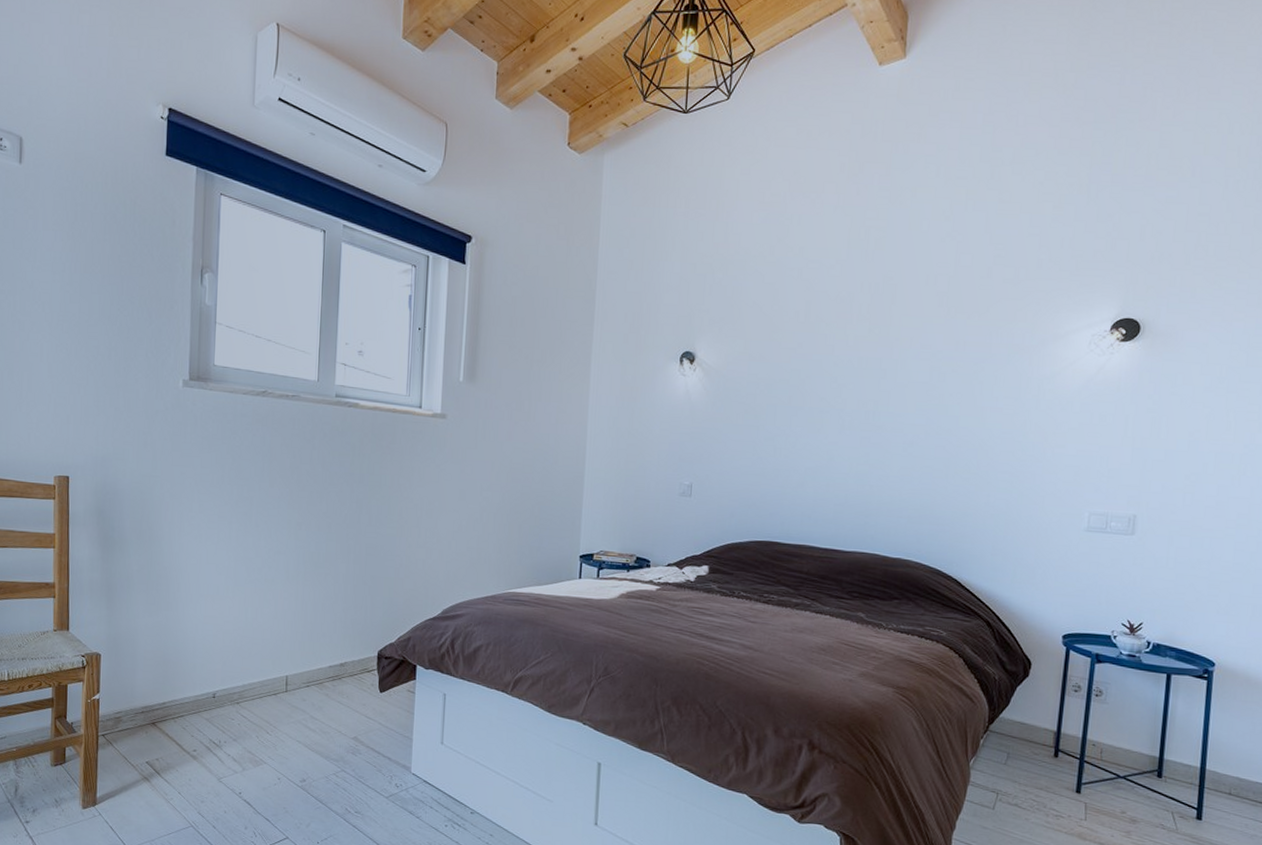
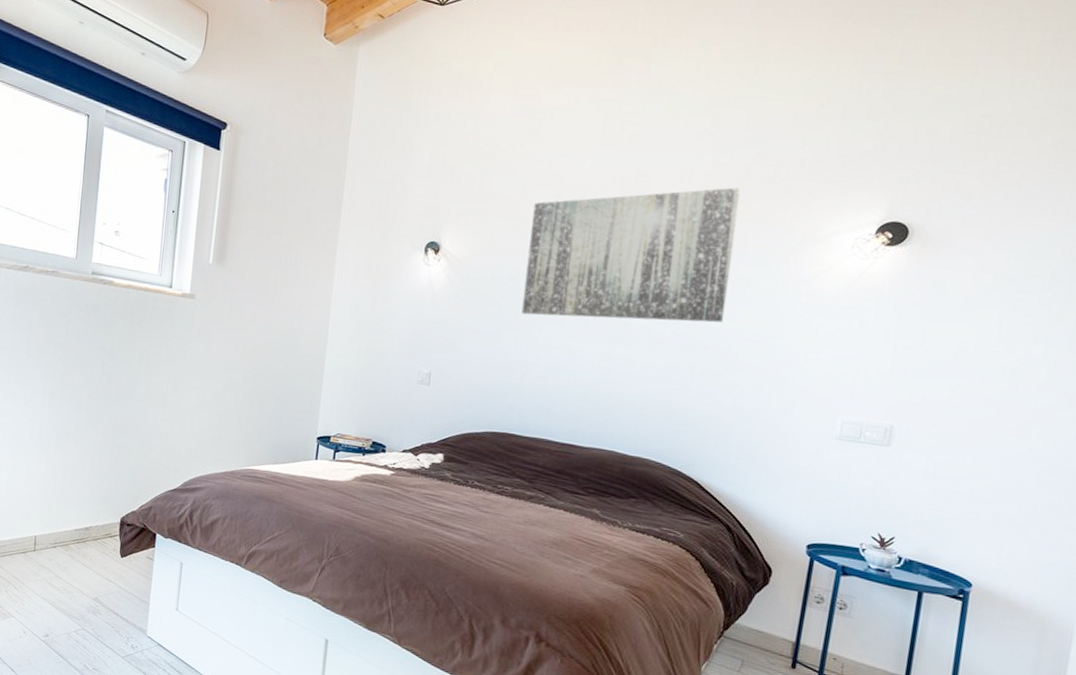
wall art: none [779,289,984,422] -> present [521,187,741,323]

